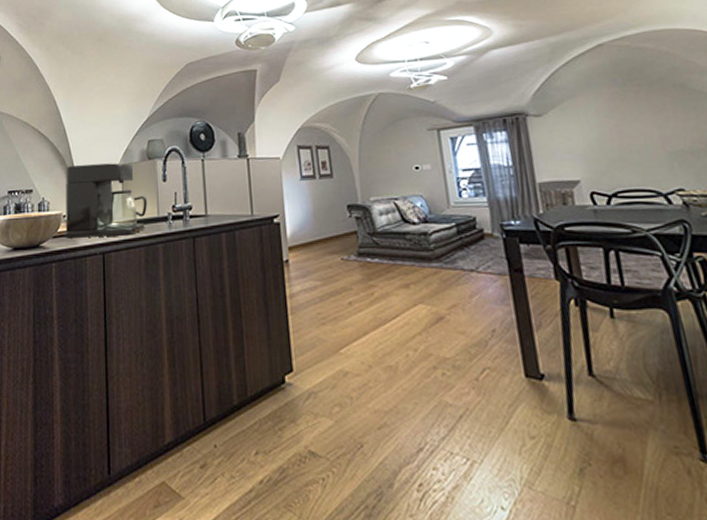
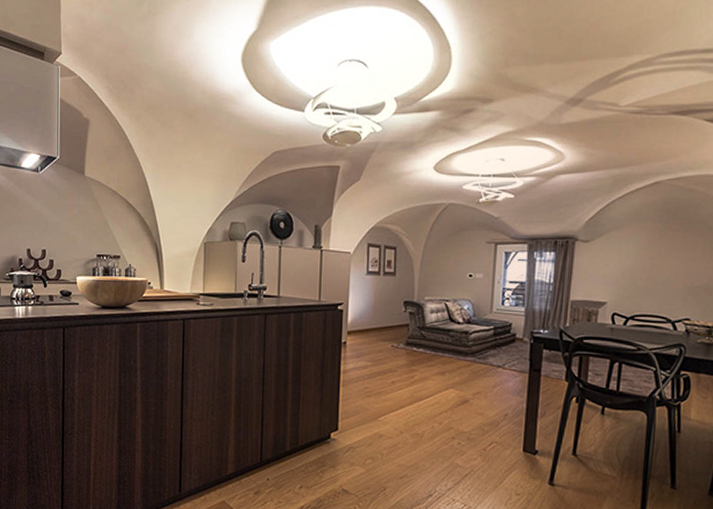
coffee maker: present [65,163,147,239] -> none [149,237,226,307]

